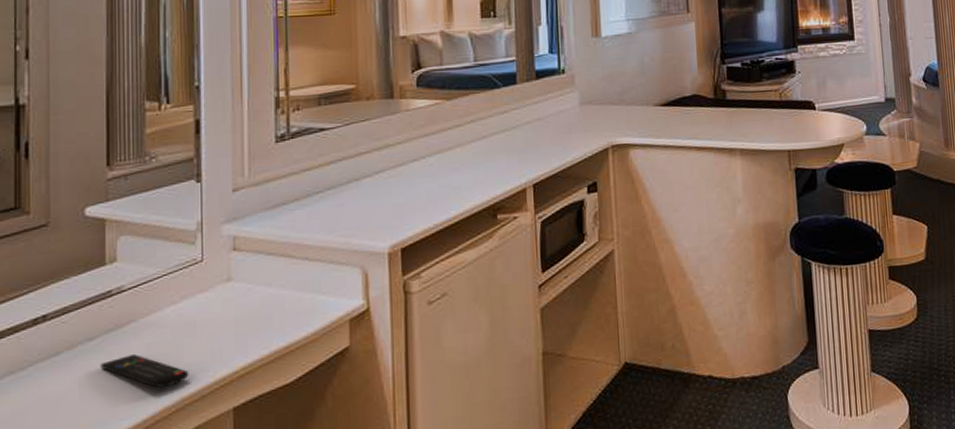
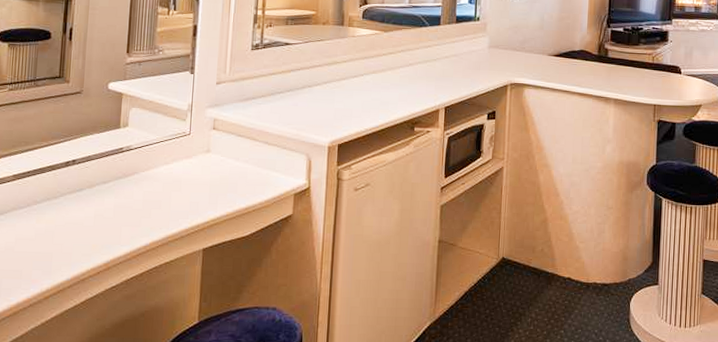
remote control: present [100,354,189,388] -> none [110,198,173,227]

